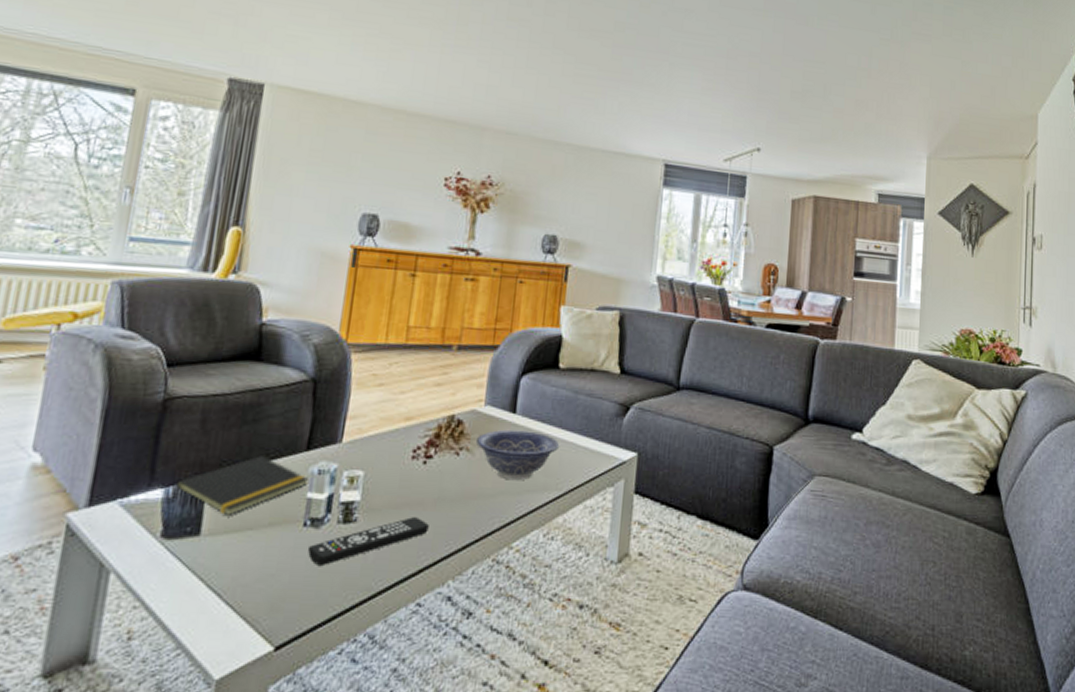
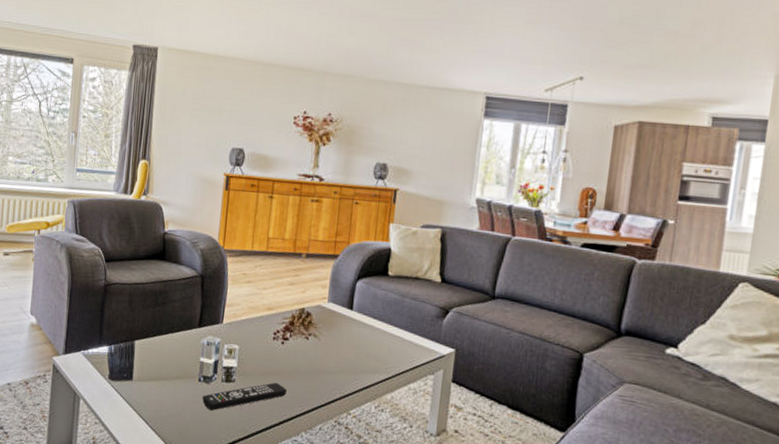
notepad: present [171,456,308,515] -> none [114,328,201,369]
decorative bowl: present [475,429,560,481] -> none [321,322,389,363]

